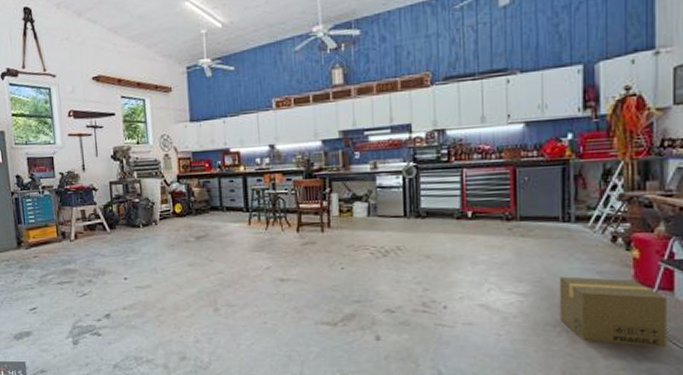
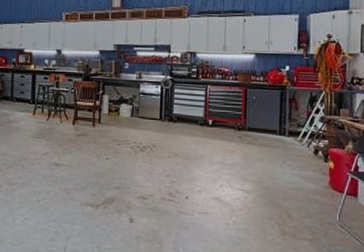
cardboard box: present [559,276,667,347] -> none [274,179,352,242]

